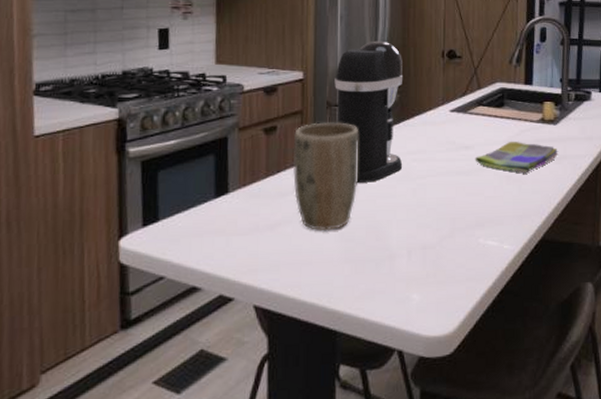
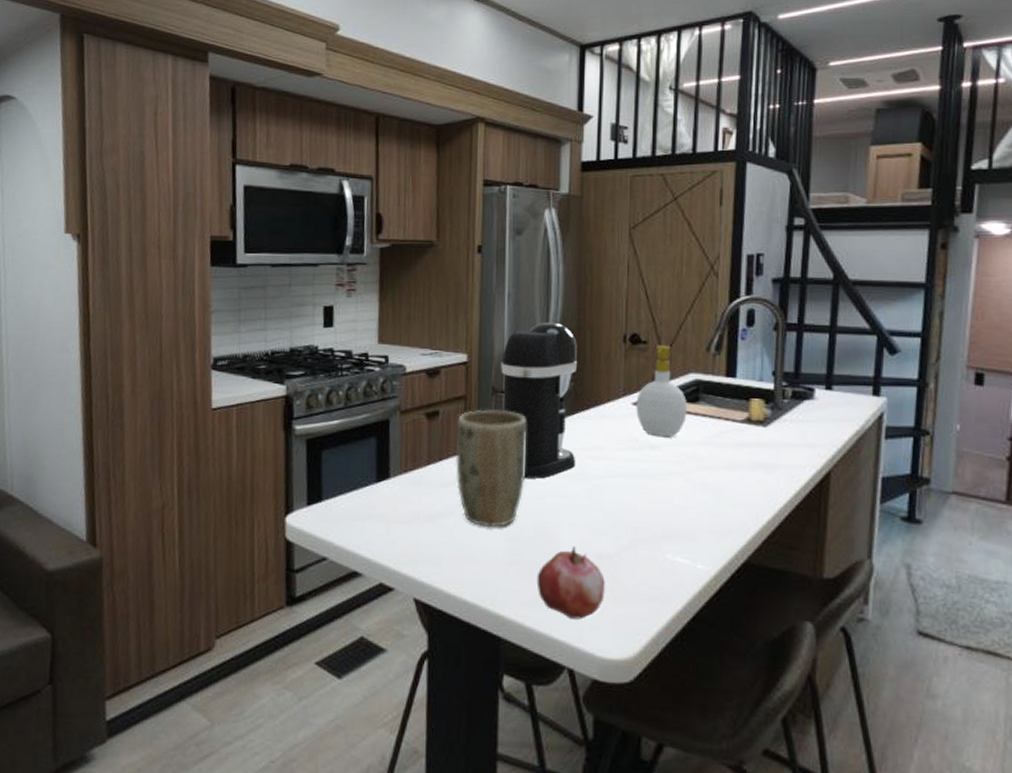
fruit: none [369,240,429,306] -> present [536,546,605,620]
soap bottle: none [453,59,494,137] -> present [636,345,687,437]
dish towel: present [475,141,559,174] -> none [662,442,770,483]

